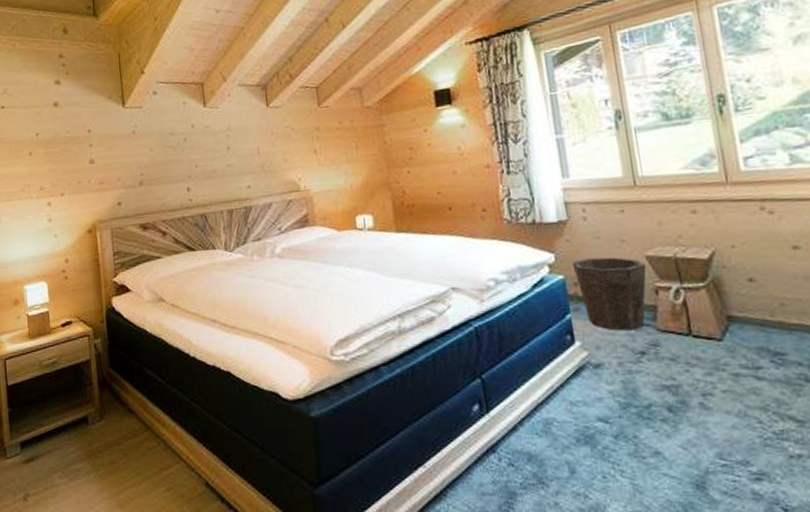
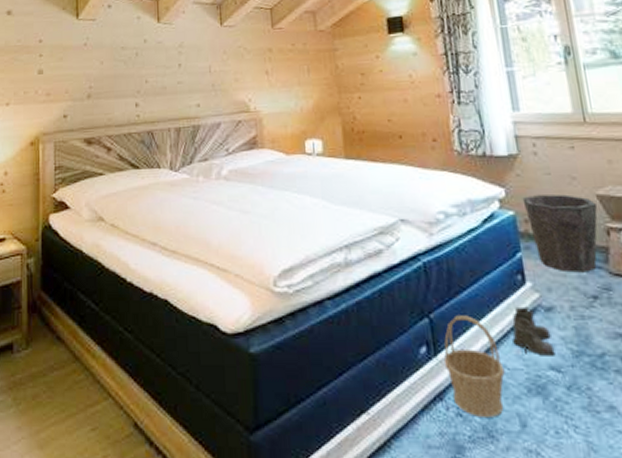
basket: none [495,375,555,466] -> present [443,315,505,417]
boots: none [562,364,603,409] -> present [512,306,555,356]

